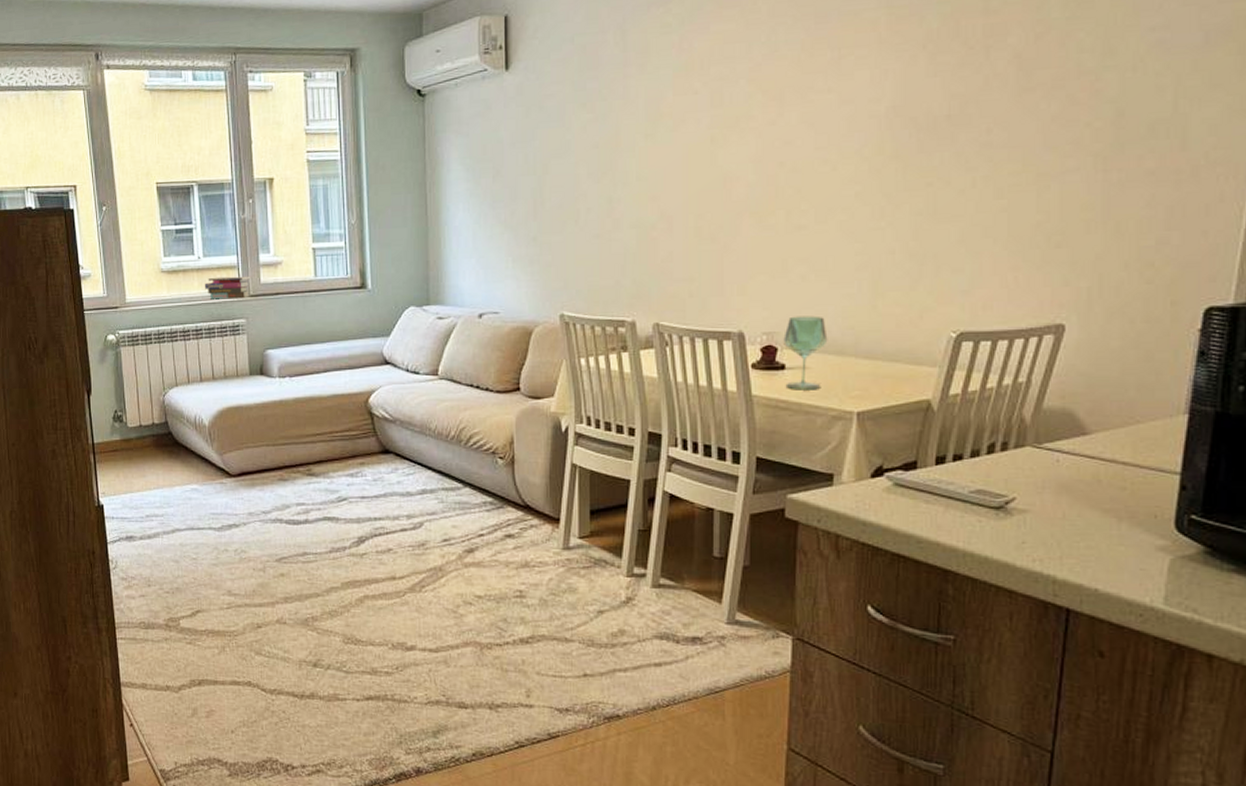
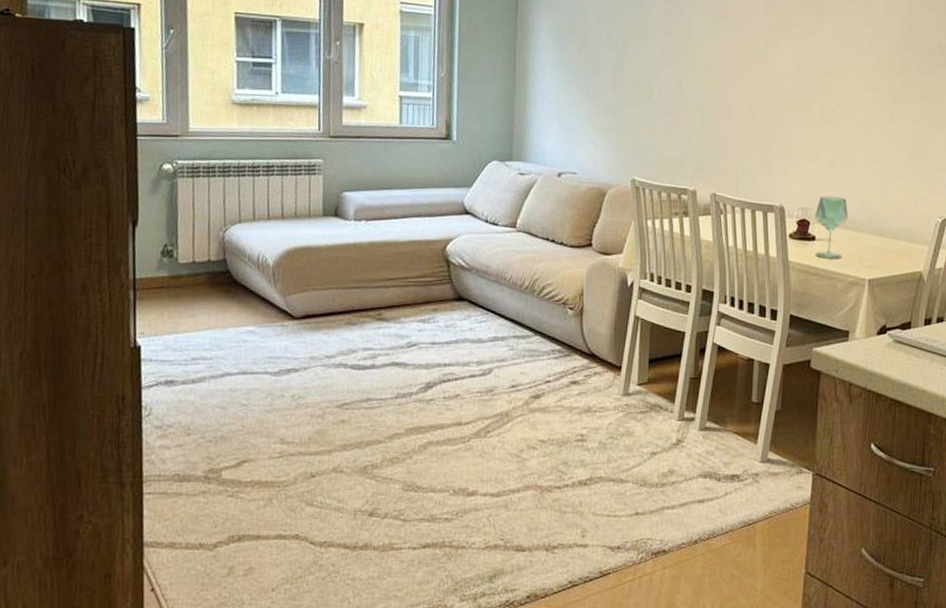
books: present [204,276,251,300] -> none [280,114,333,139]

